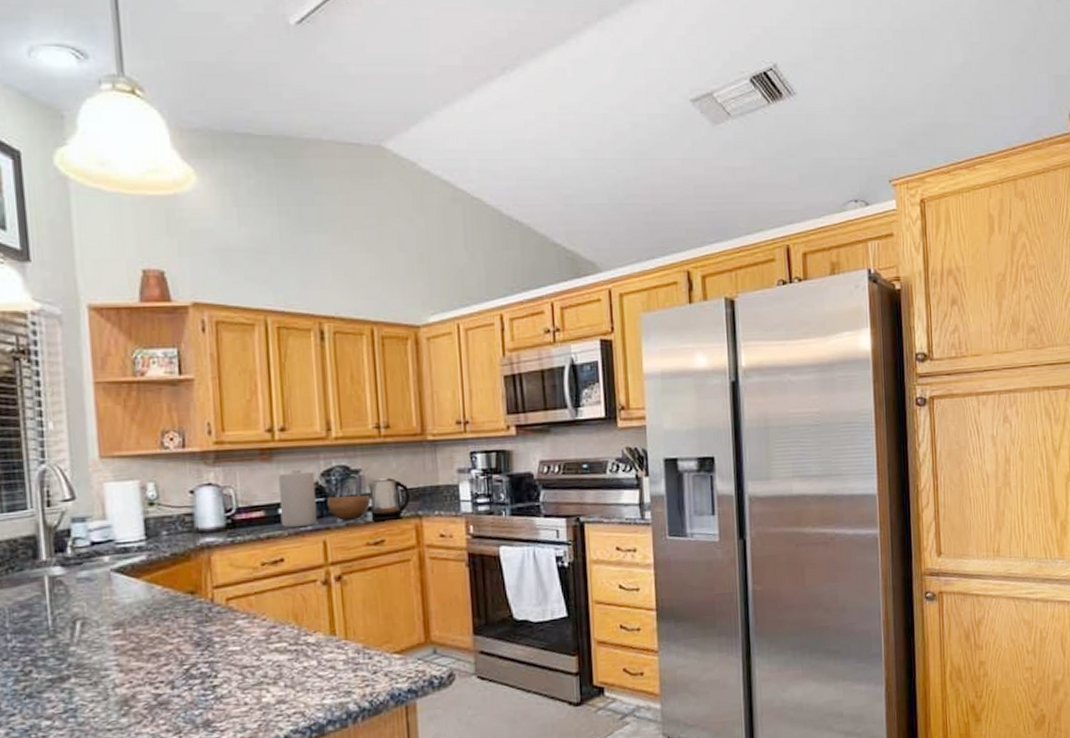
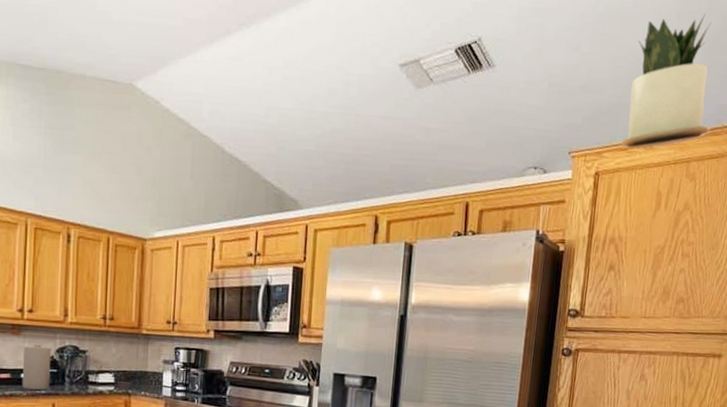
bowl: present [327,495,370,522] -> none [59,369,92,391]
kettle: present [369,478,410,522] -> none [91,360,124,395]
planter: none [941,21,1032,171] -> present [619,12,712,149]

